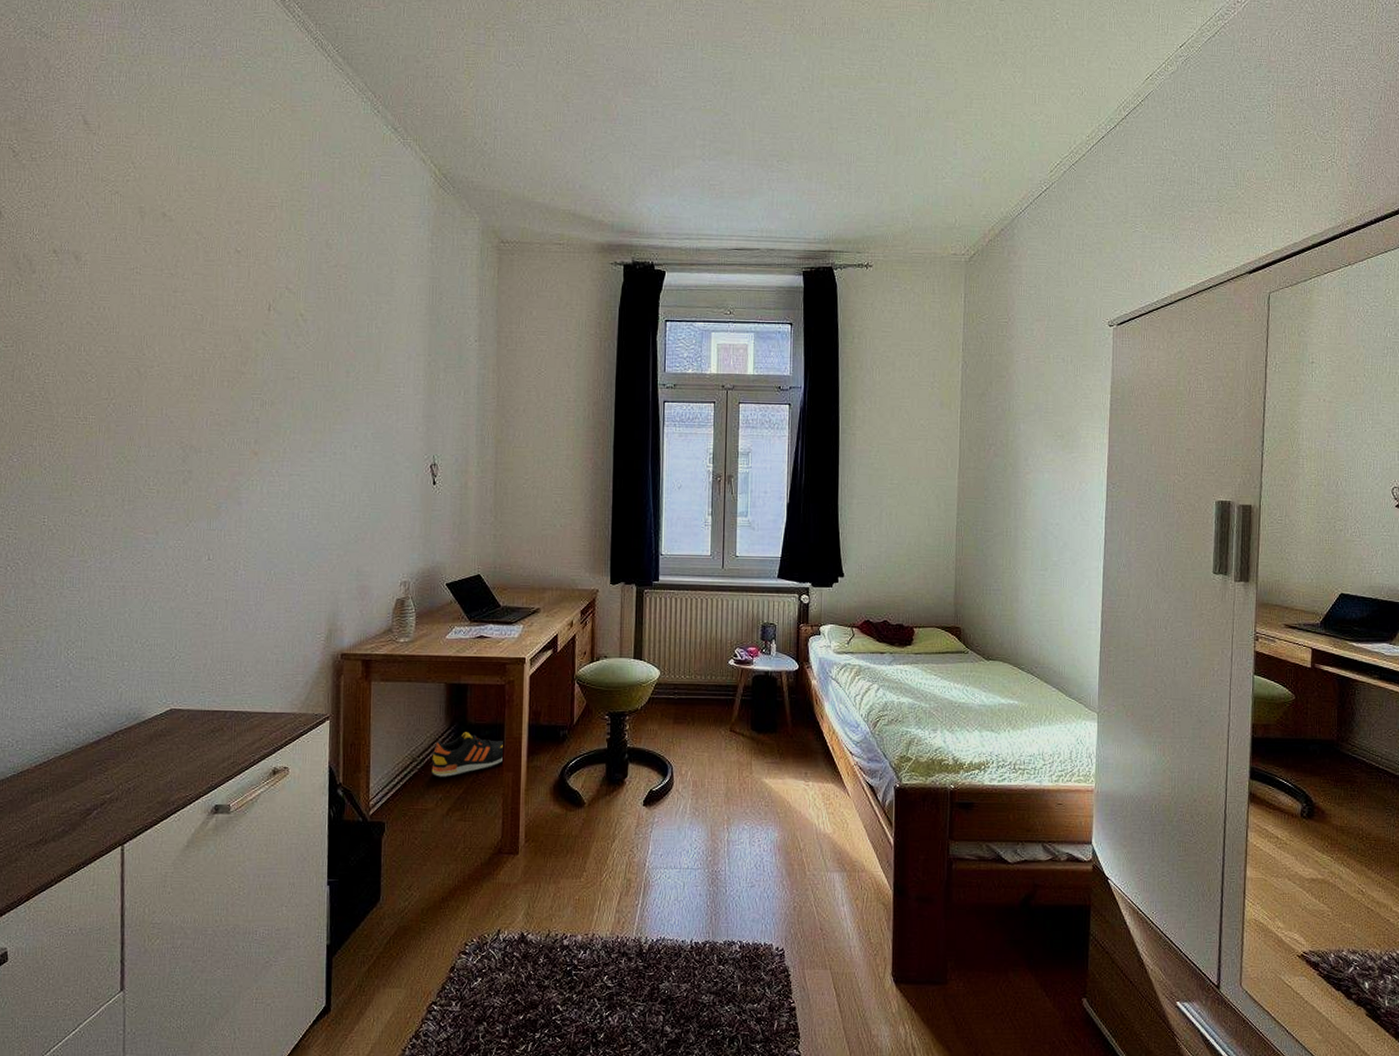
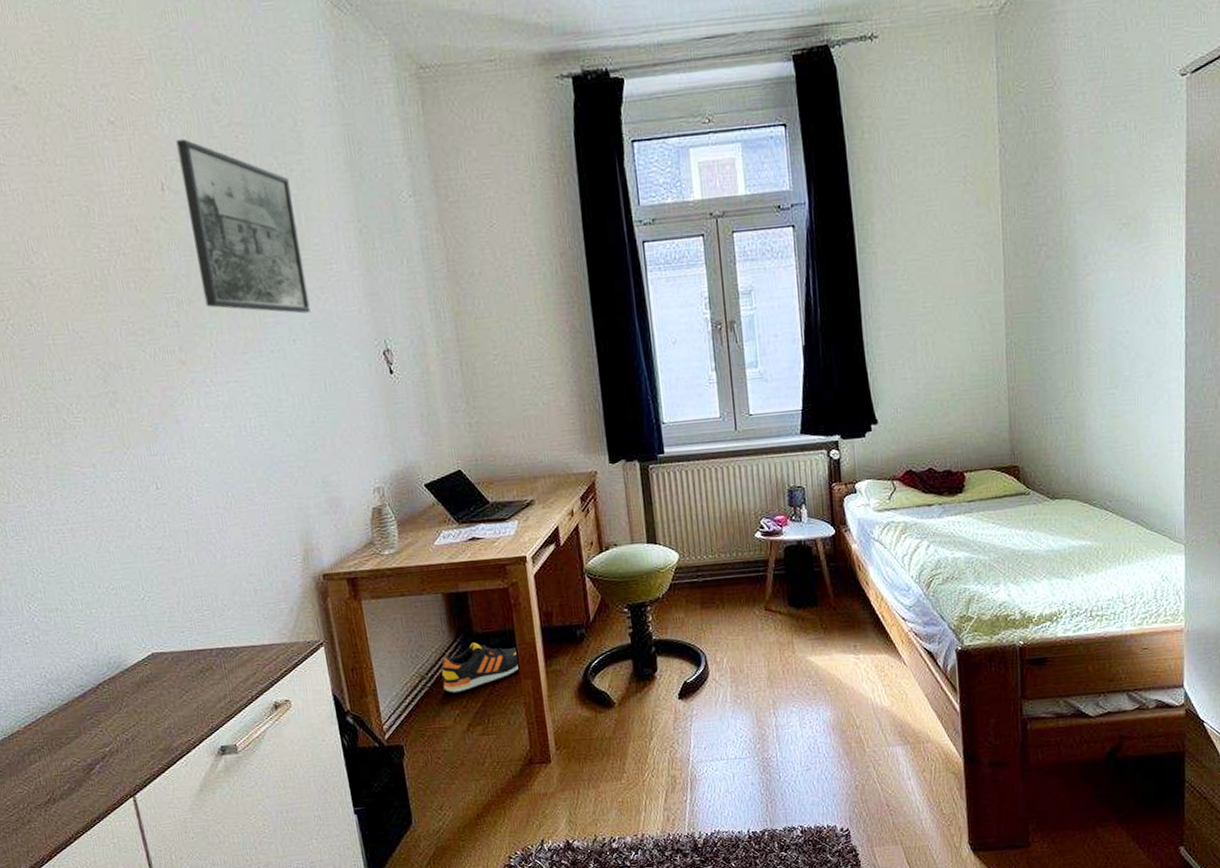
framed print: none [286,271,378,425] -> present [176,138,311,314]

